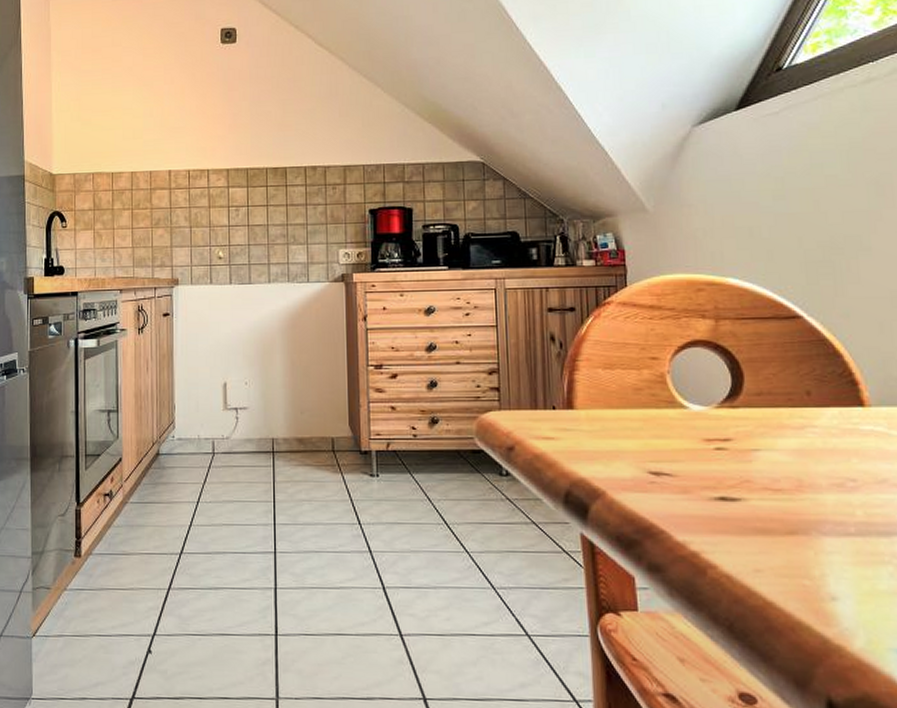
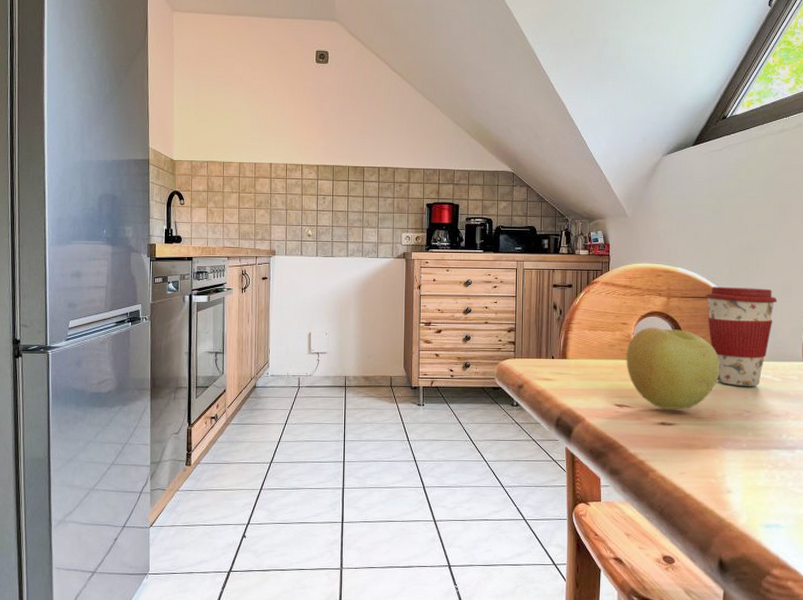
apple: none [660,361,804,479] -> present [626,327,720,410]
coffee cup: none [773,301,885,443] -> present [706,286,778,386]

